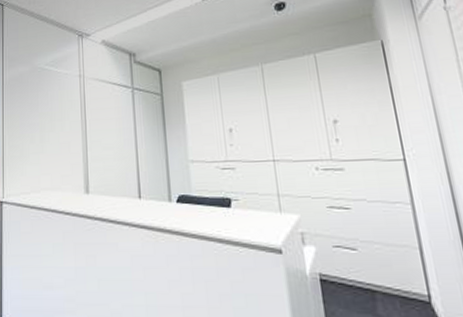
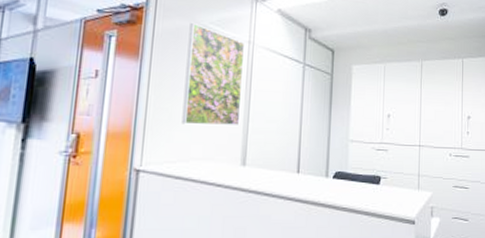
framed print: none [30,67,80,159] -> present [181,22,246,126]

